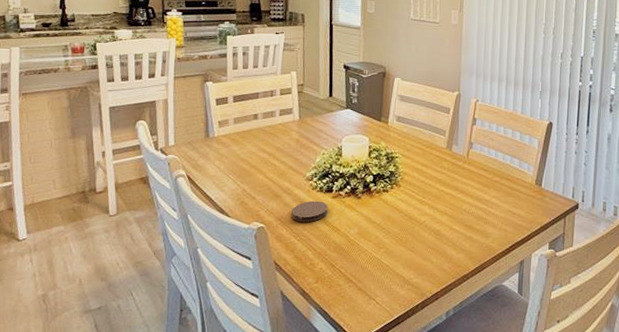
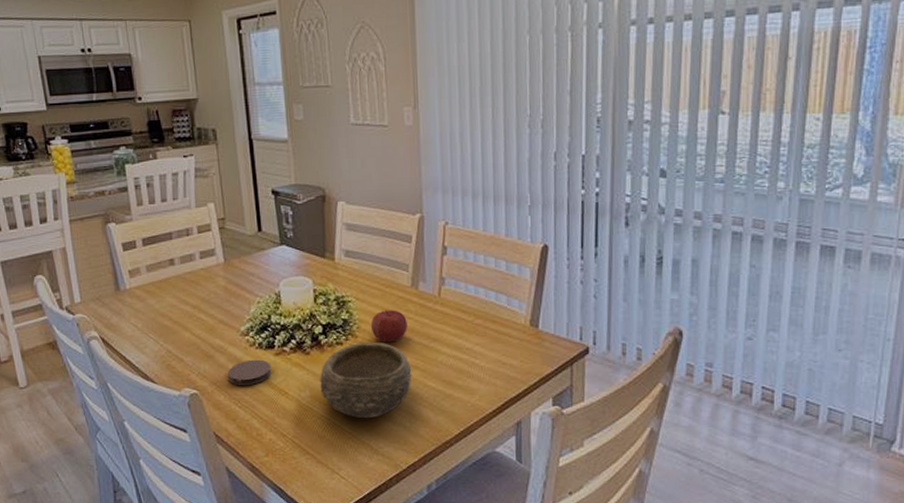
bowl: none [367,191,442,254] -> present [320,343,412,419]
fruit: none [412,166,441,192] -> present [370,310,407,343]

